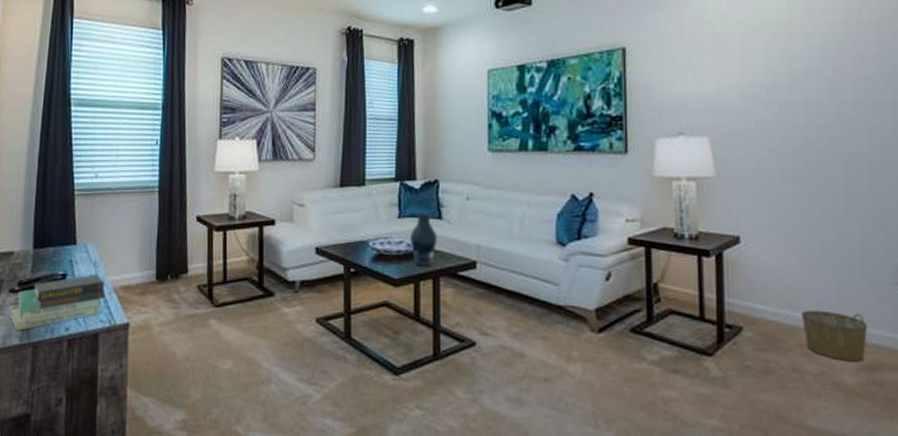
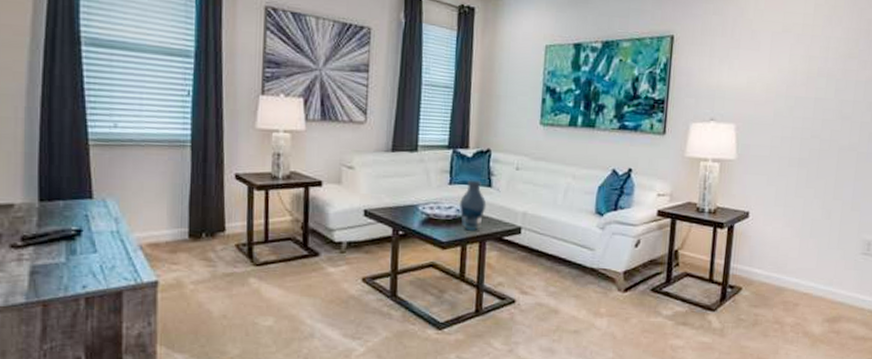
books: present [10,274,105,331] -> none [13,230,129,288]
basket: present [802,310,868,362] -> none [788,274,836,315]

